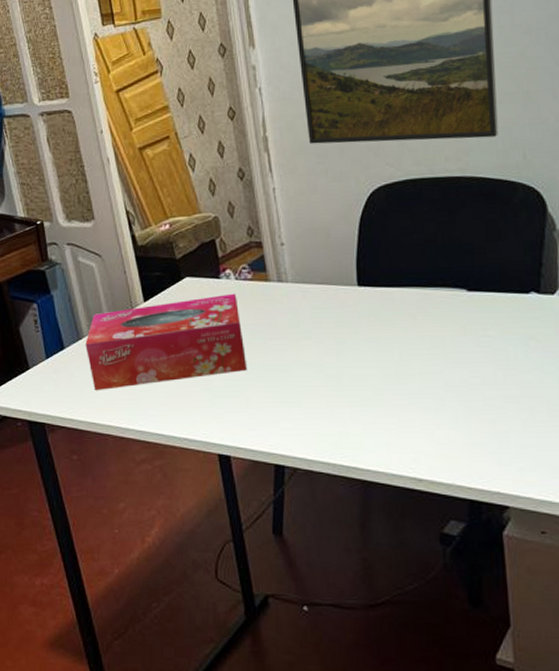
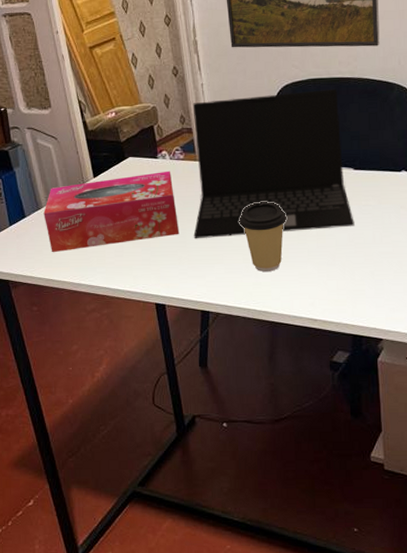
laptop: none [262,190,469,377] -> present [192,88,355,239]
coffee cup: none [321,331,381,419] -> present [239,202,286,273]

